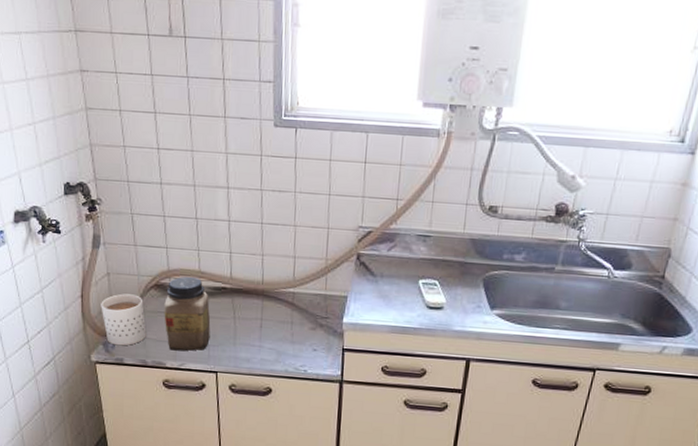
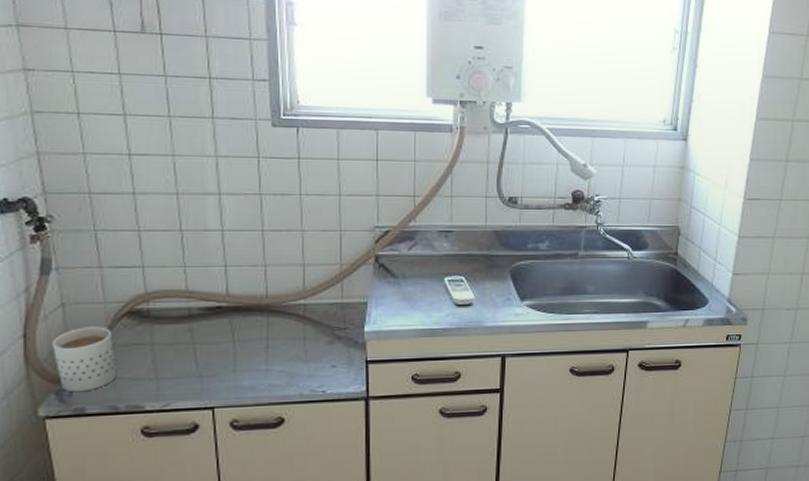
jar: present [164,276,211,351] -> none [141,298,203,389]

